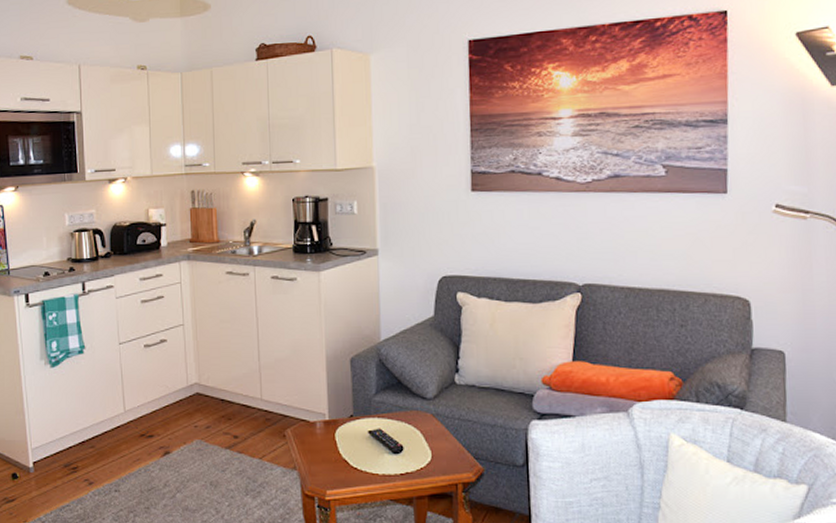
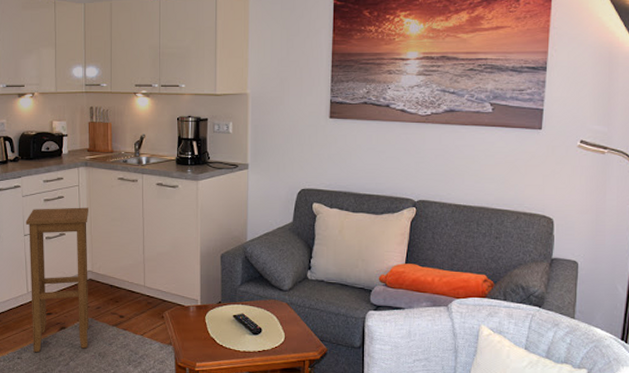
stool: none [120,308,198,484] -> present [25,207,89,353]

